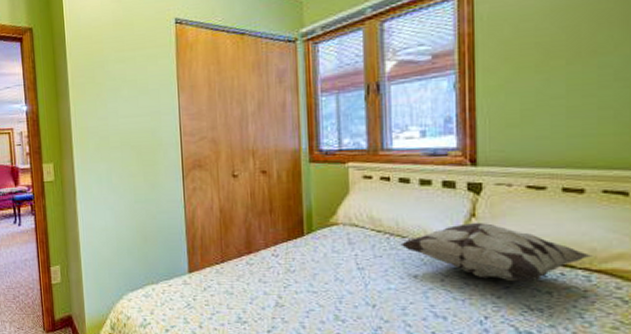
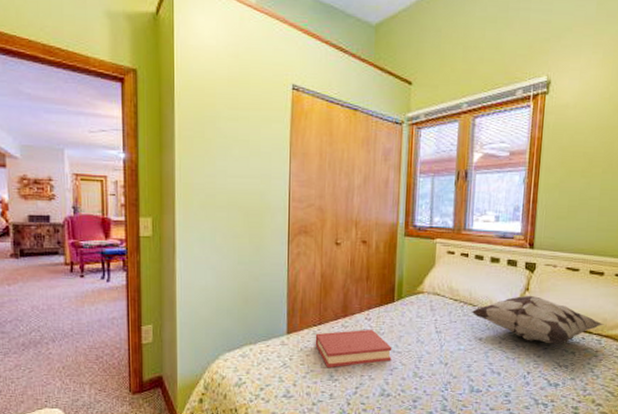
hardback book: none [218,266,307,310] -> present [315,329,392,368]

